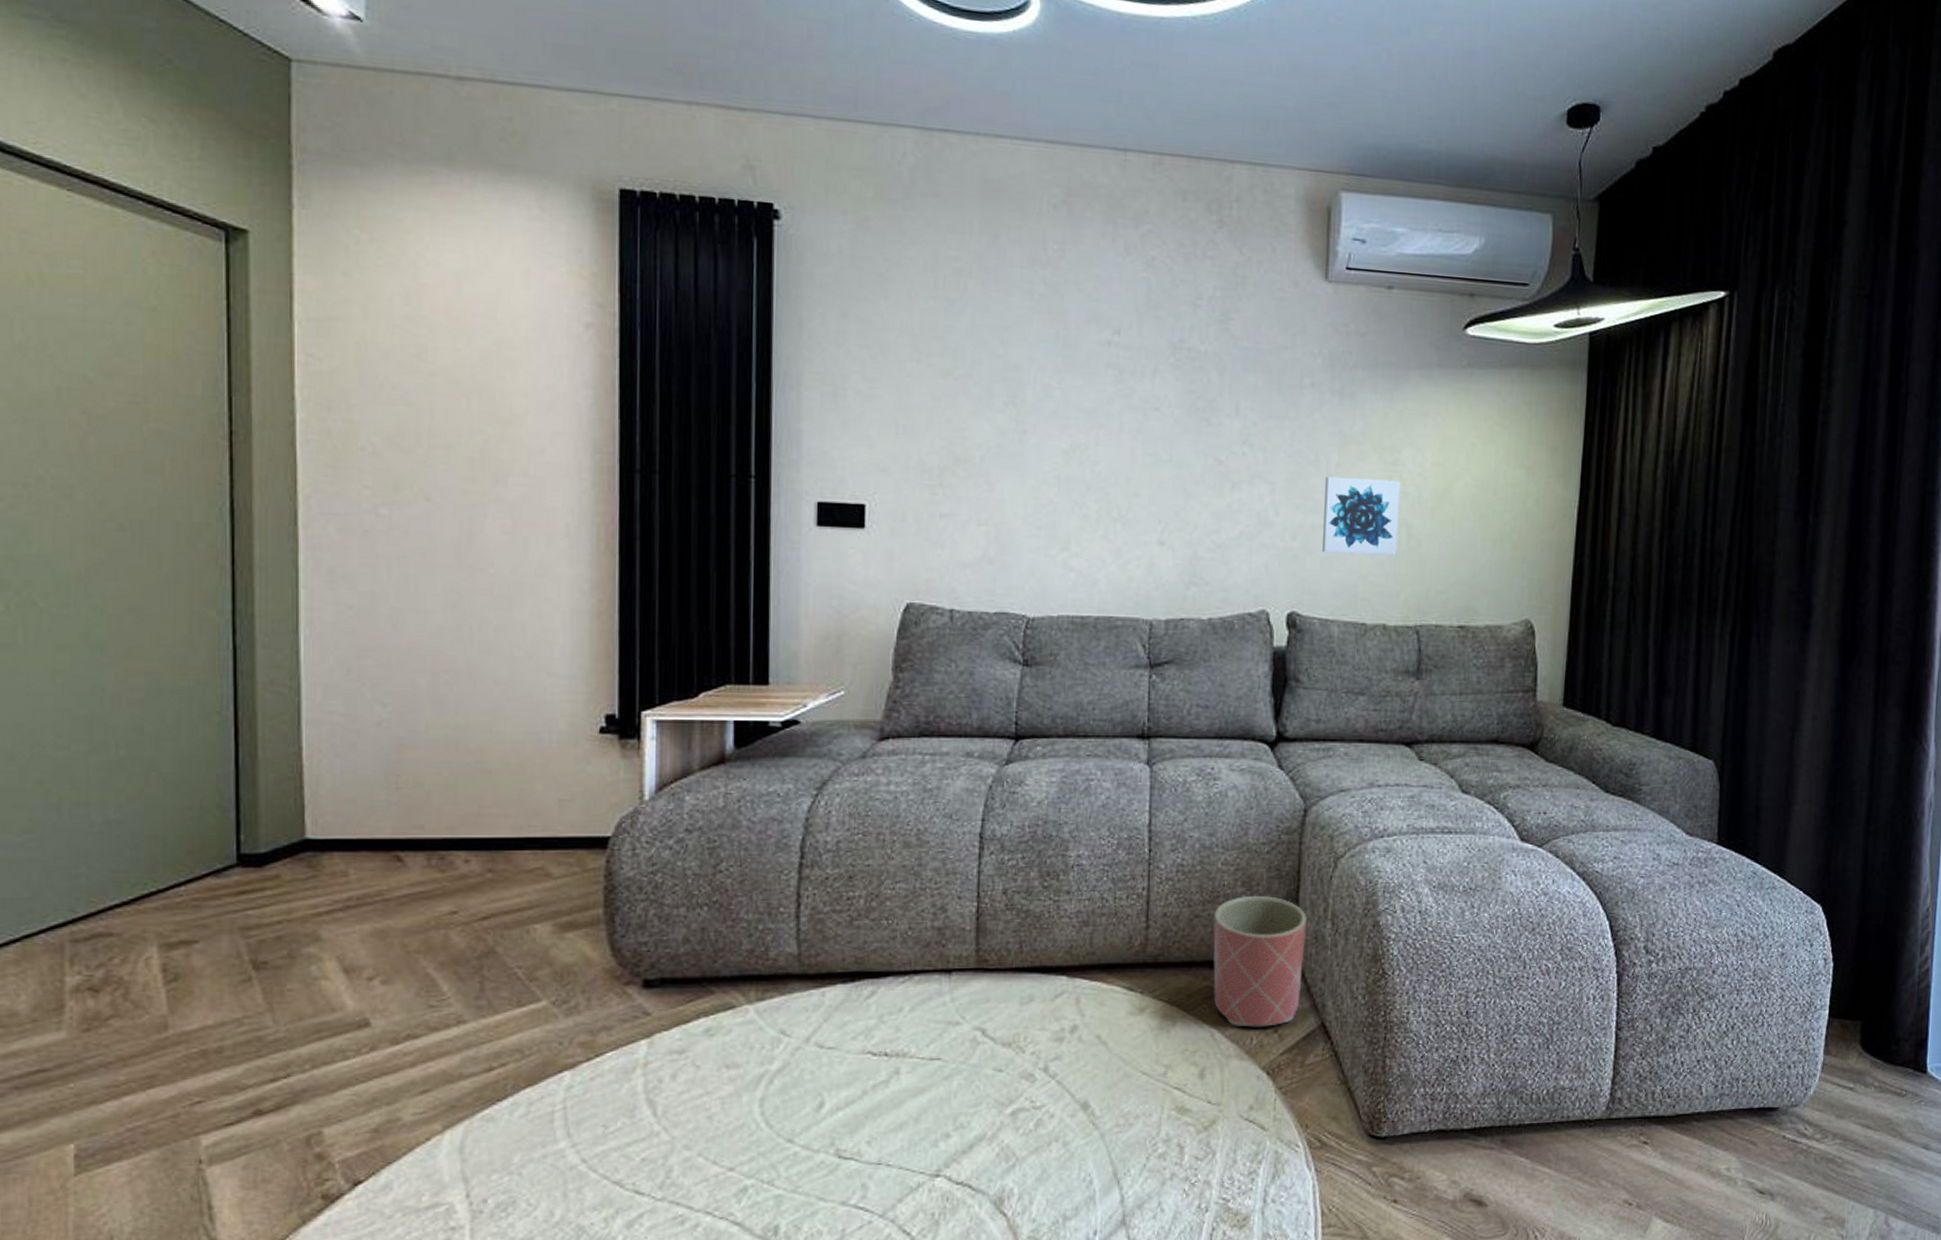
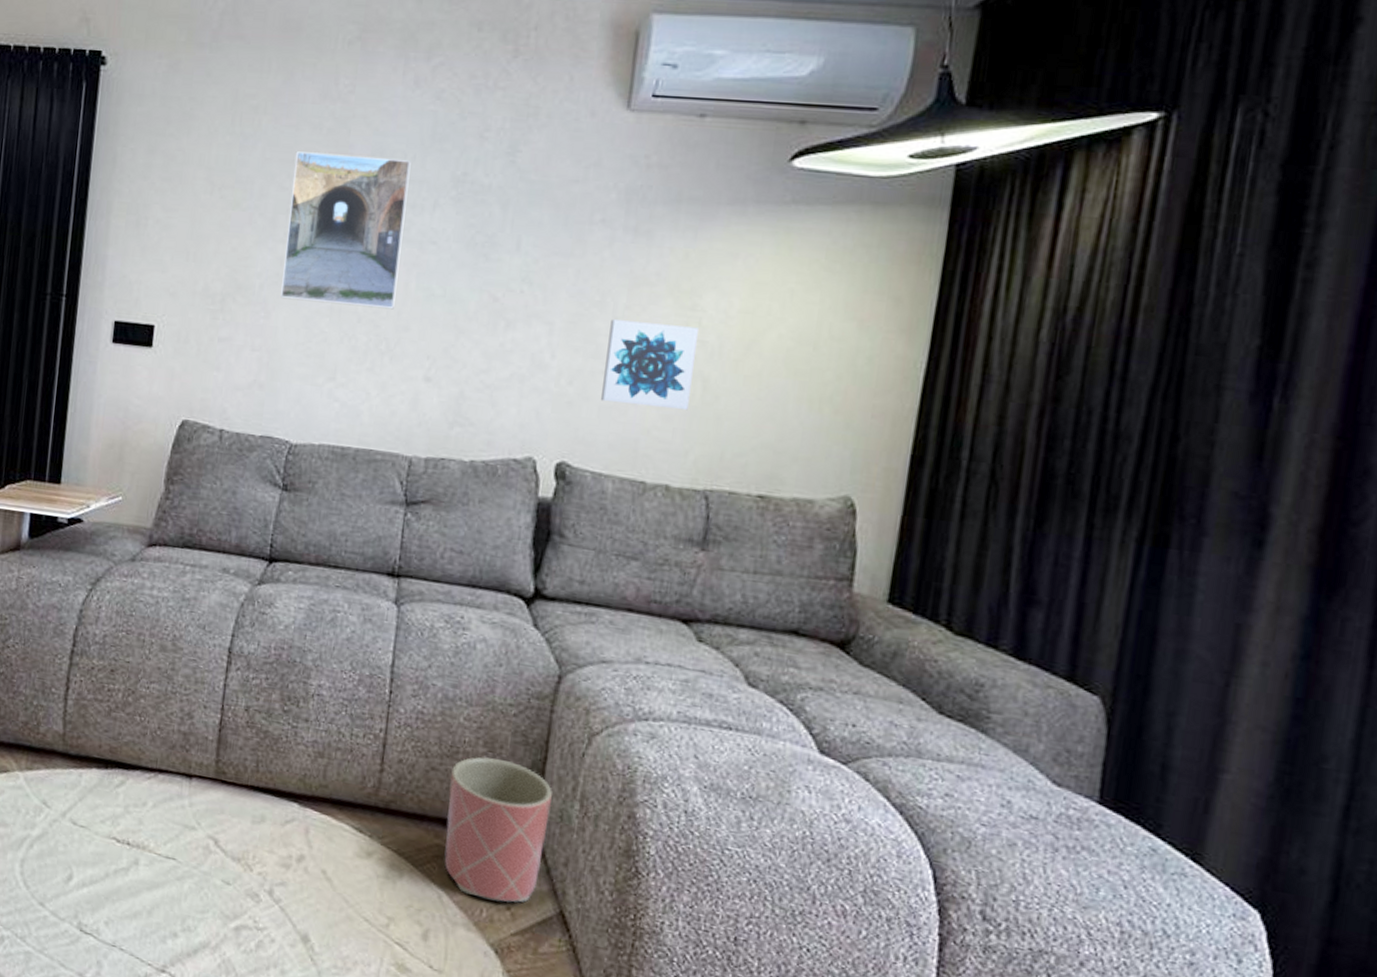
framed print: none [1004,317,1128,476] -> present [281,151,411,310]

